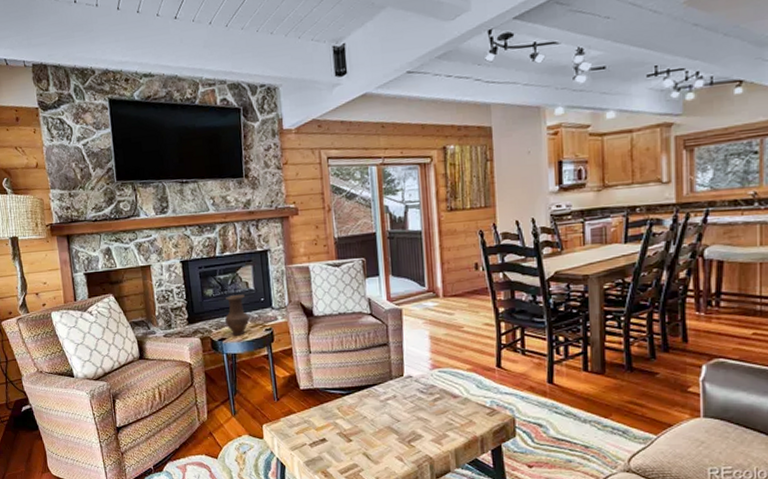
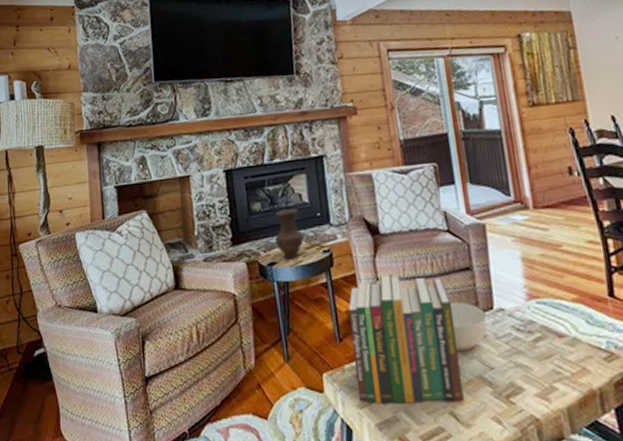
books: none [285,348,375,447] -> present [348,273,464,404]
bowl: none [369,370,398,409] -> present [450,301,487,352]

